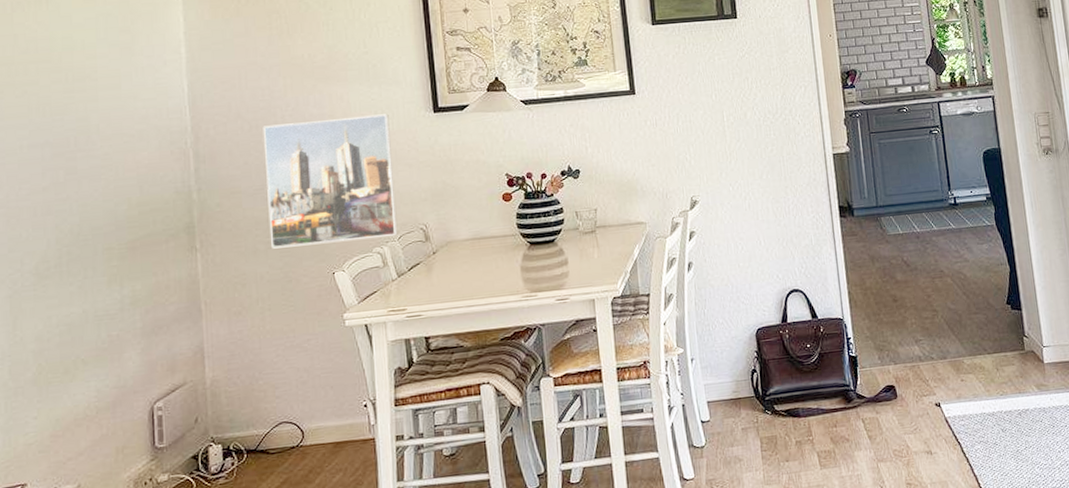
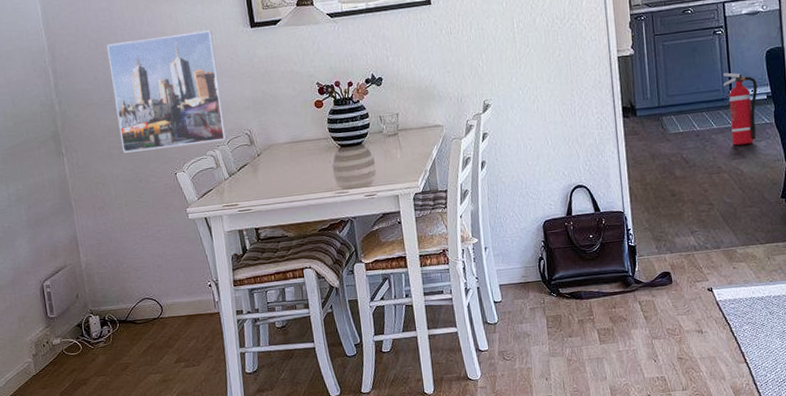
fire extinguisher: none [941,173,978,249] -> present [723,73,758,146]

